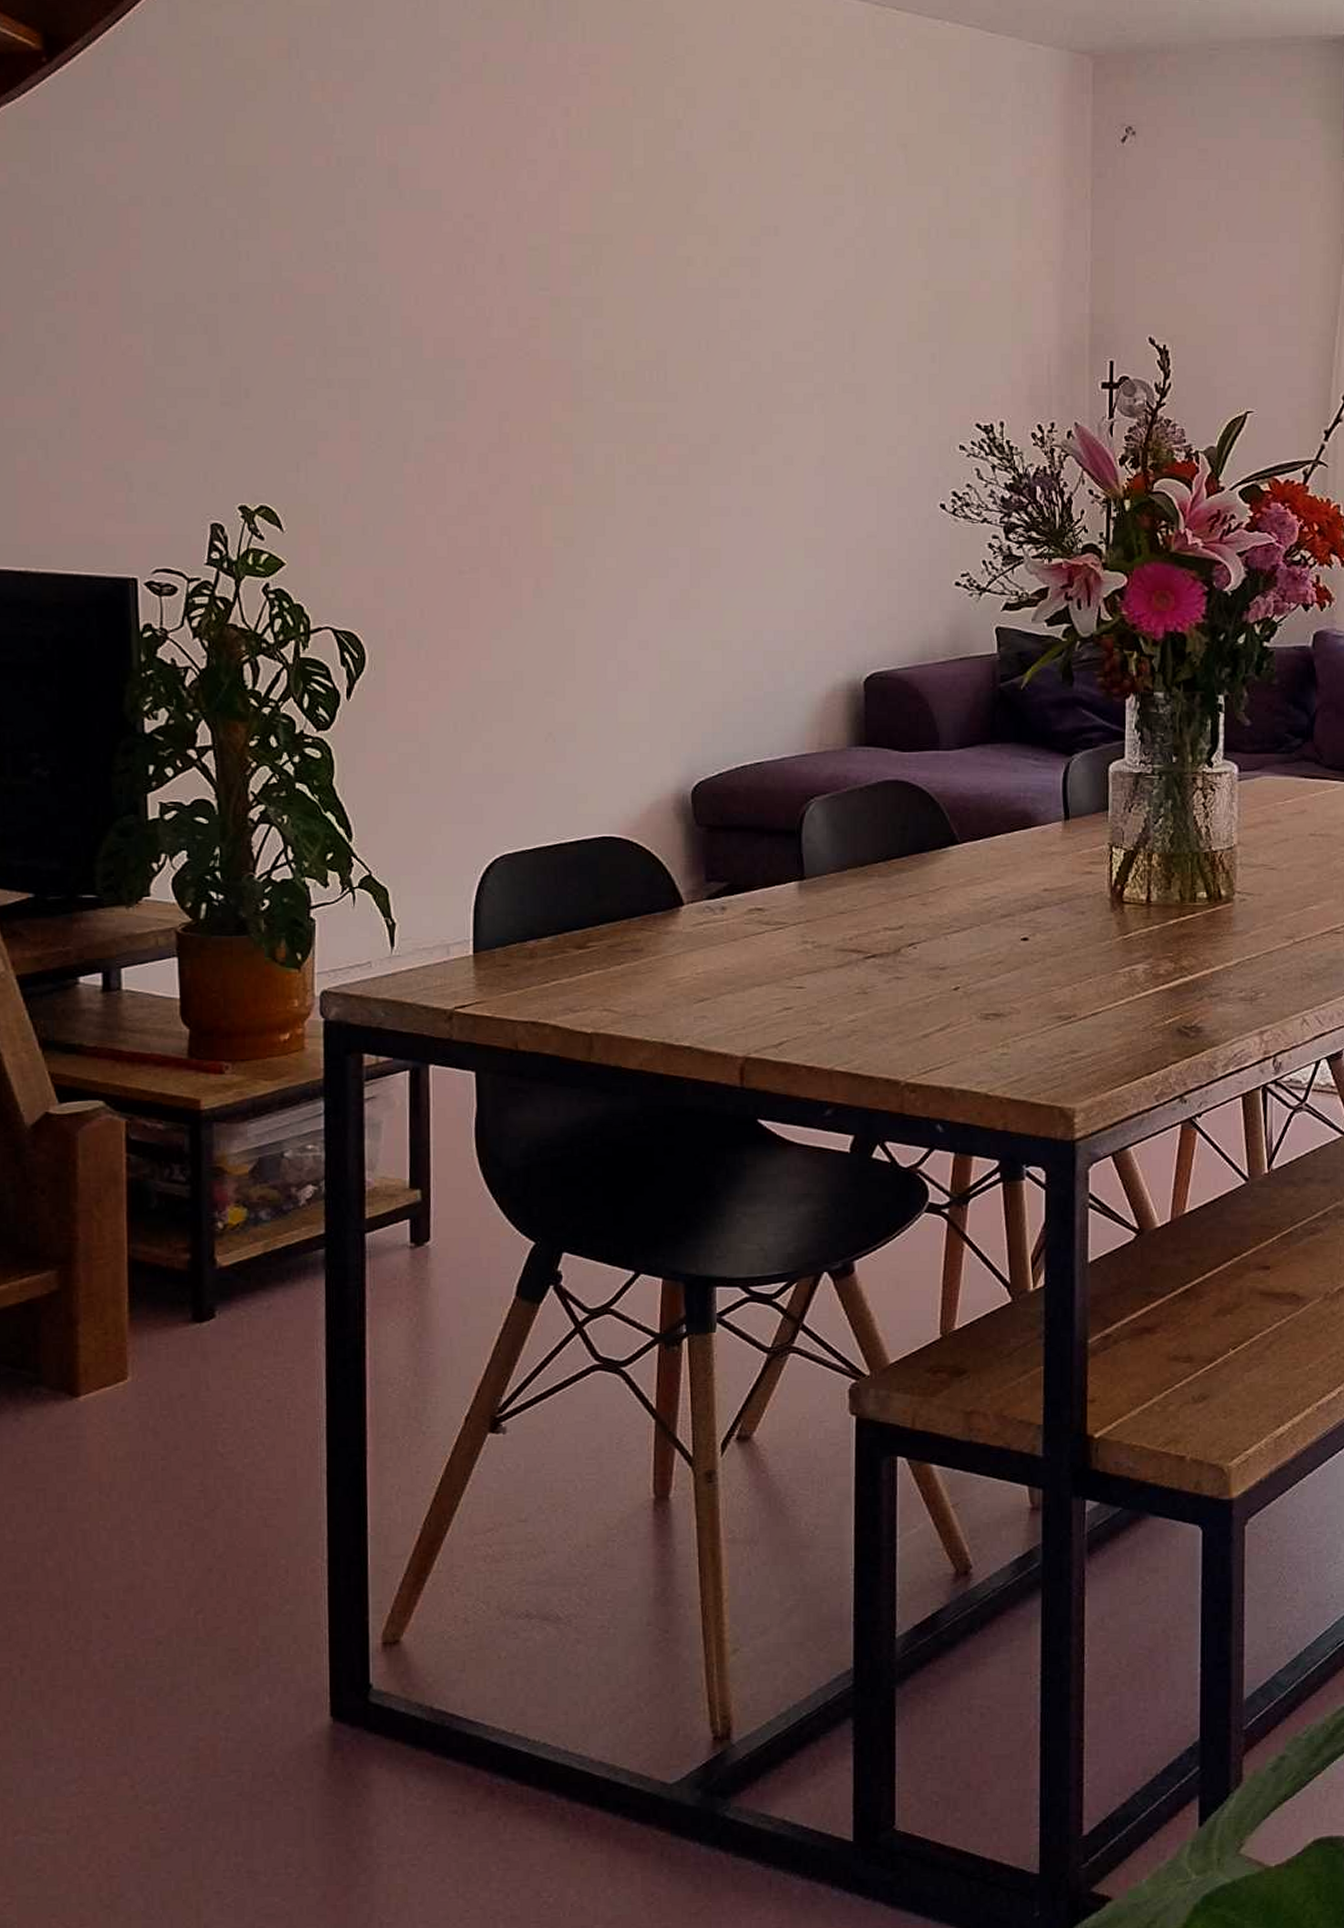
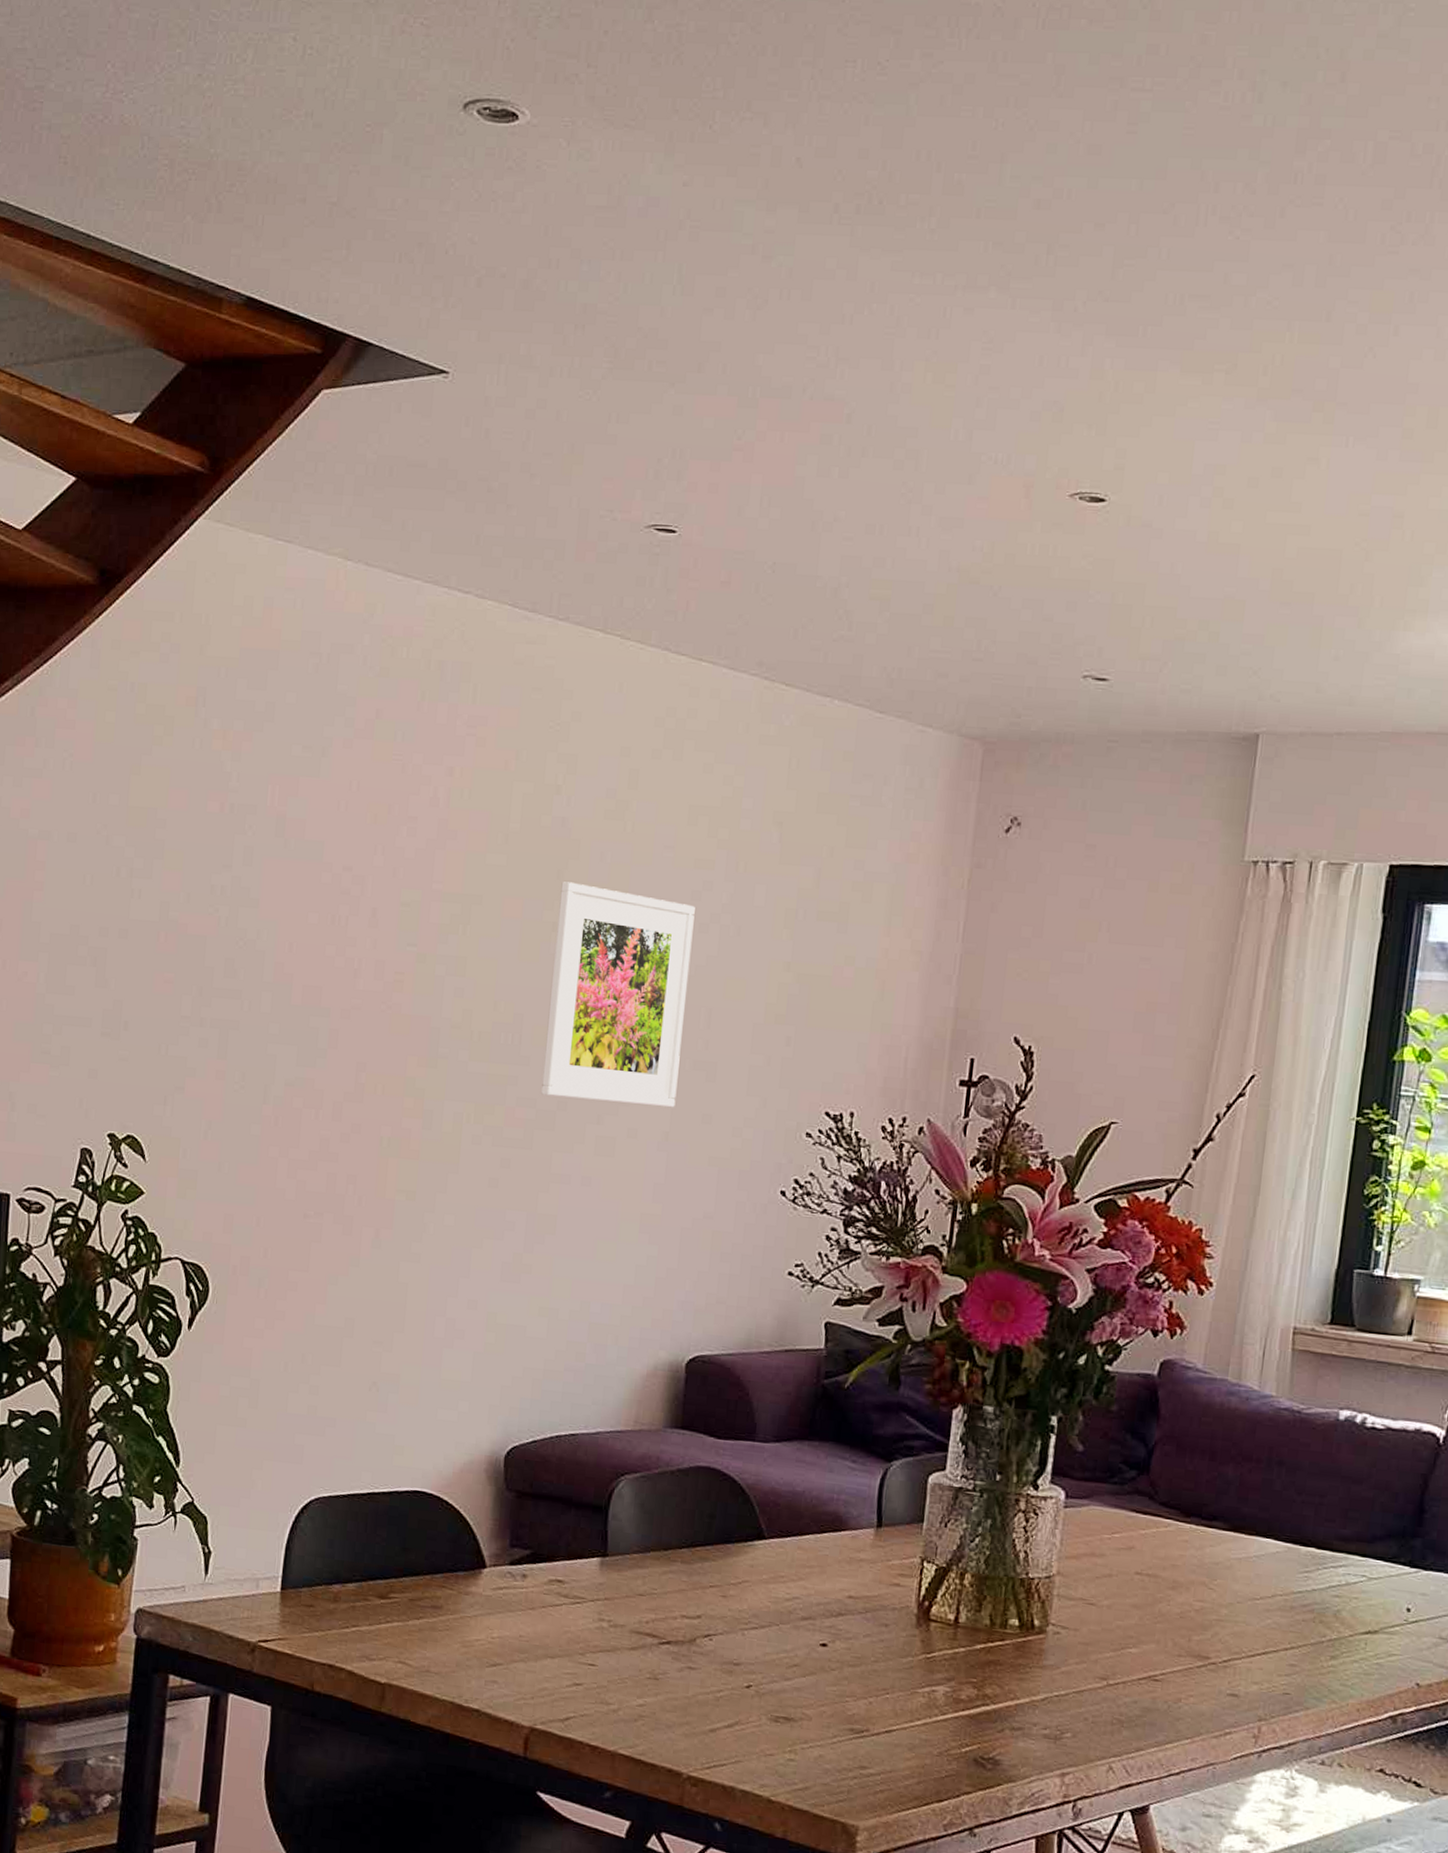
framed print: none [691,215,829,432] -> present [541,881,695,1108]

